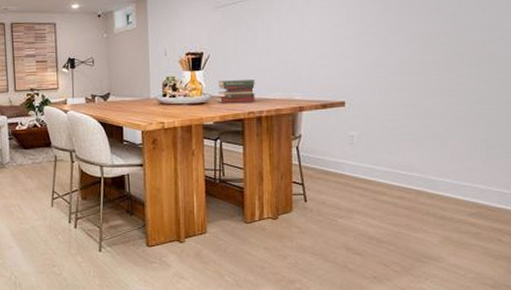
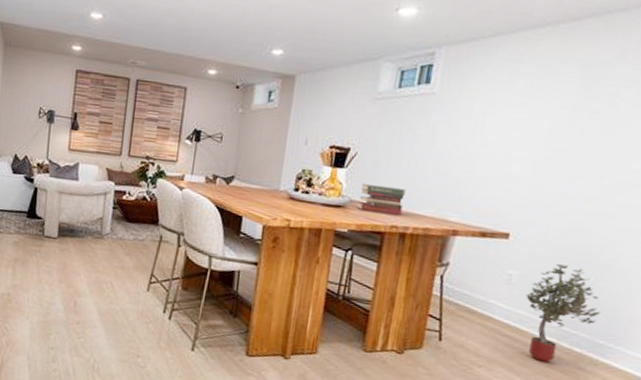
potted tree: none [367,120,429,203] -> present [525,264,602,363]

